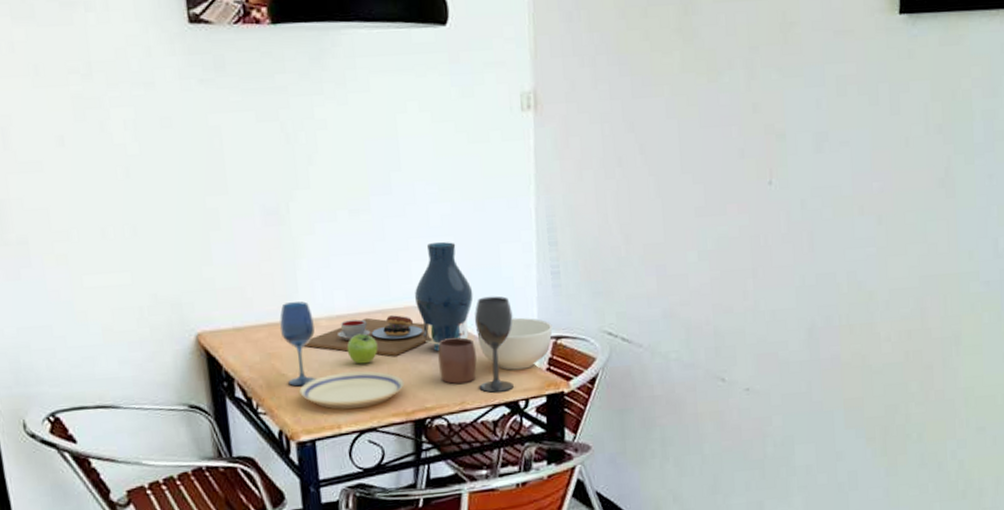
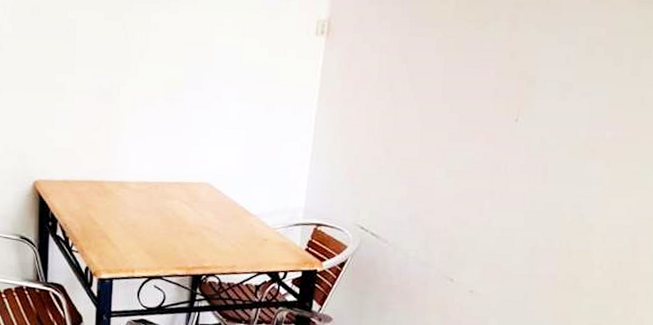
wineglass: present [279,301,317,387] -> none [99,166,126,234]
plate: present [299,371,405,409] -> none [106,228,189,258]
place setting: present [304,315,426,357] -> none [115,186,213,222]
fruit: present [346,333,378,364] -> none [148,198,173,224]
vase: present [414,242,474,351] -> none [207,134,255,221]
mug: present [437,337,477,384] -> none [218,213,250,251]
wine glass: present [474,296,514,393] -> none [248,183,285,263]
bowl: present [476,317,553,370] -> none [253,203,315,247]

